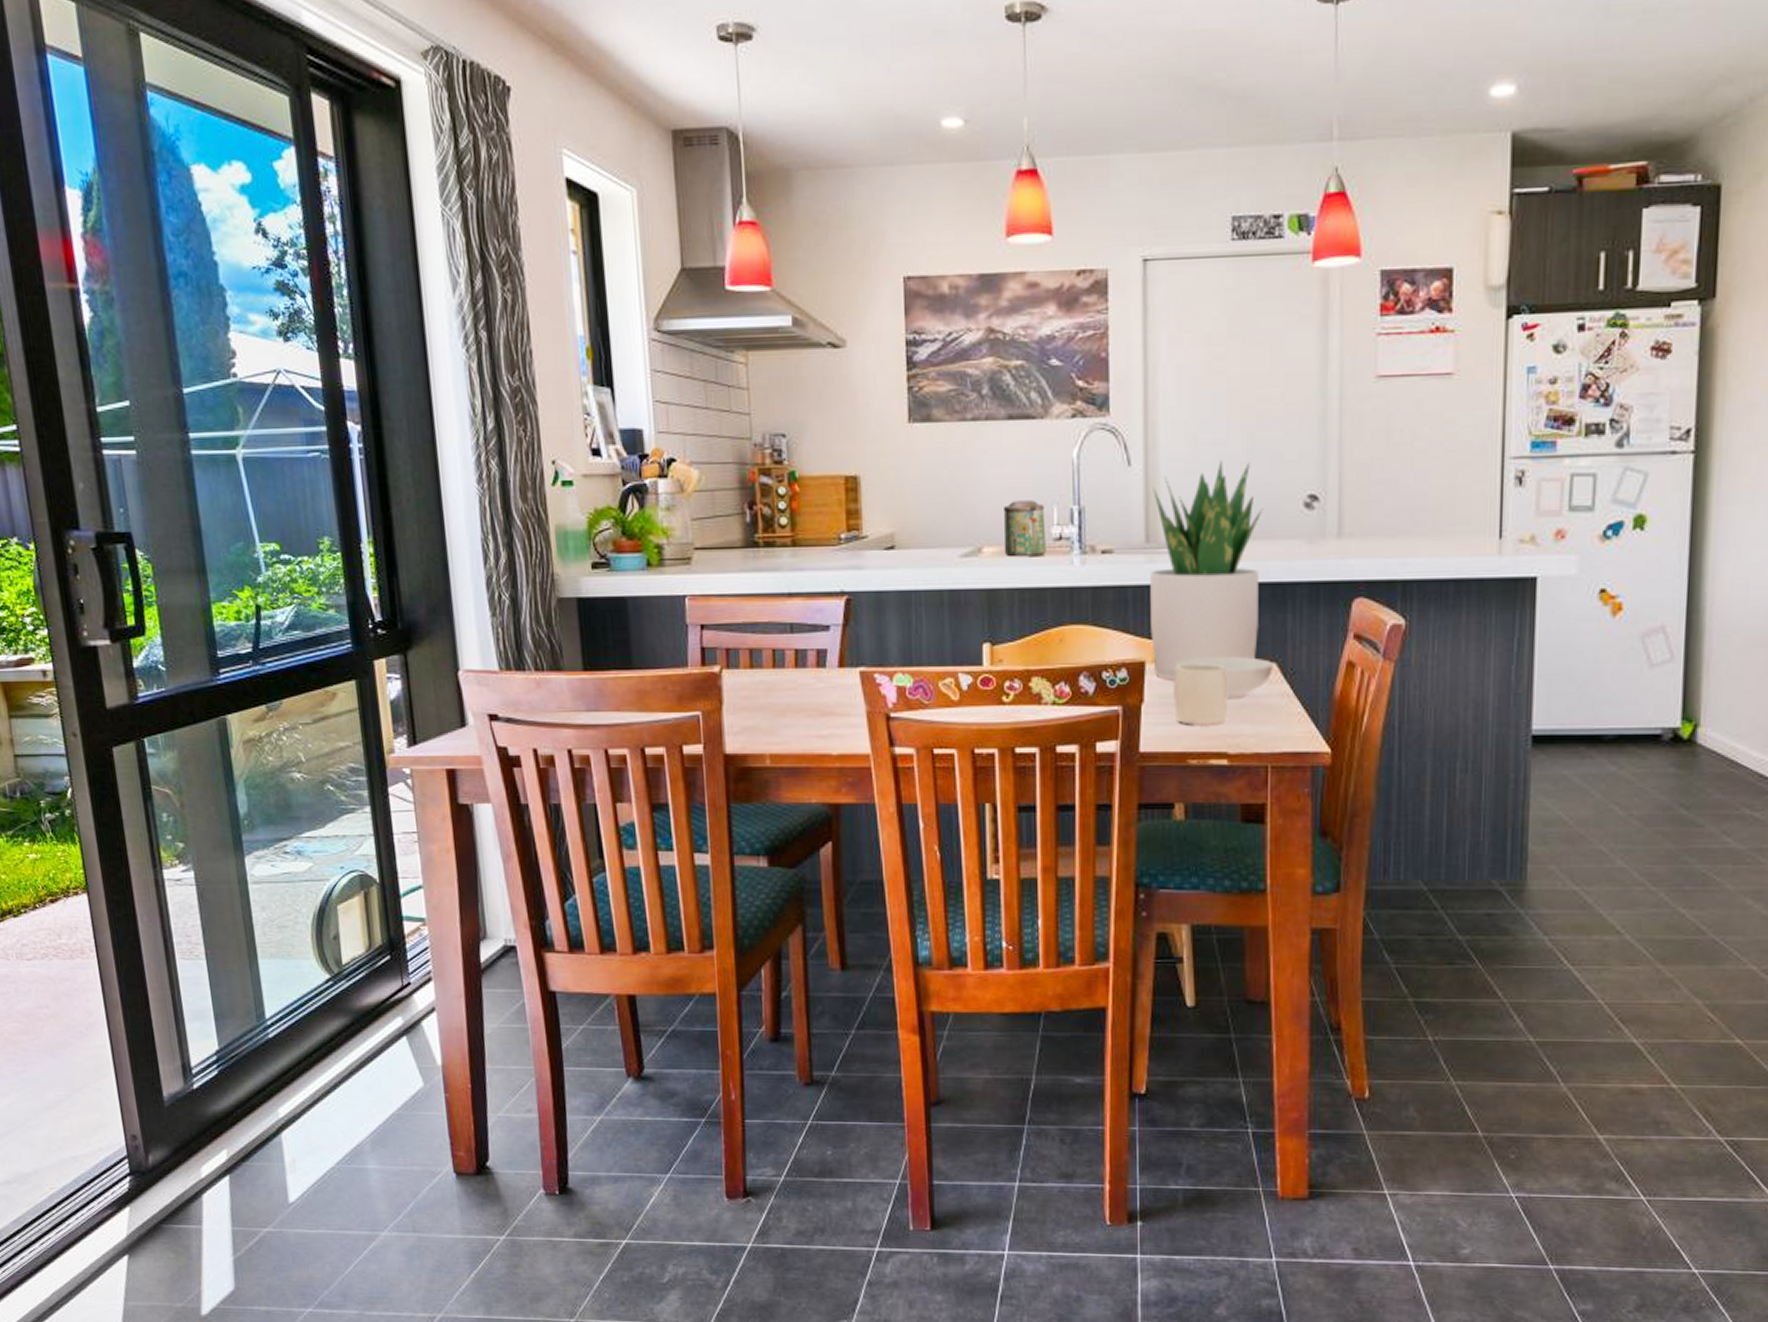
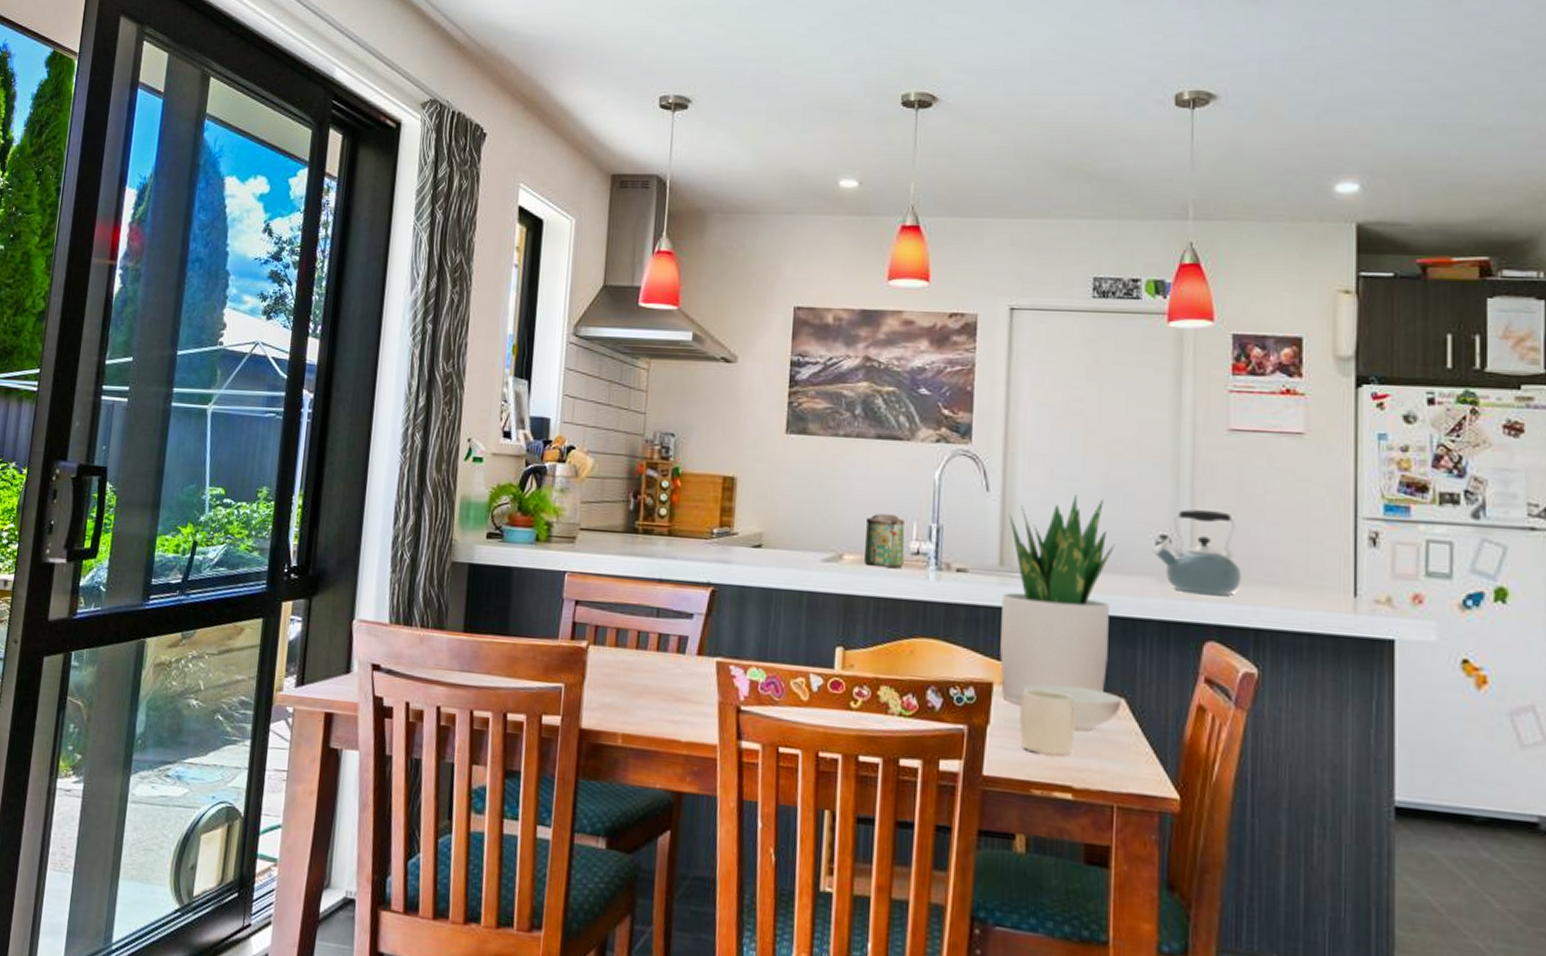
kettle: none [1300,464,1389,552] -> present [1151,509,1241,596]

